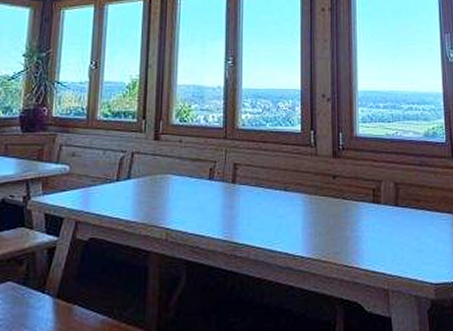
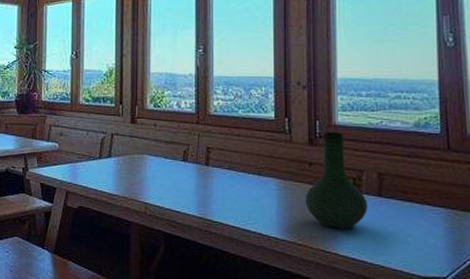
vase: none [329,143,386,242] -> present [305,131,368,229]

